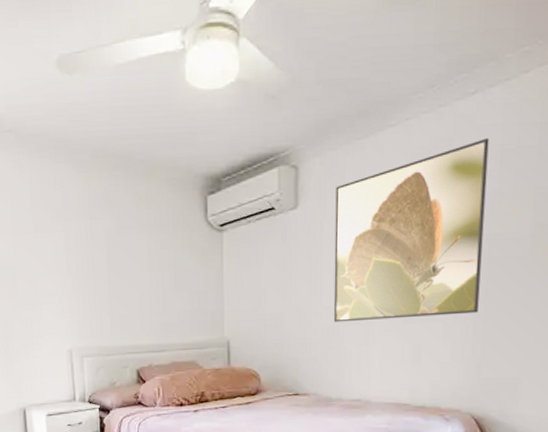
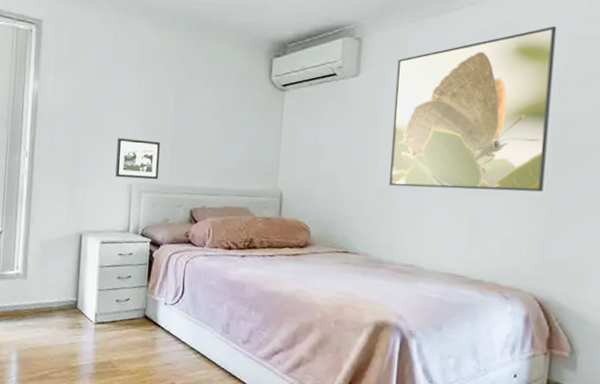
picture frame: none [49,299,100,344] -> present [115,138,160,180]

